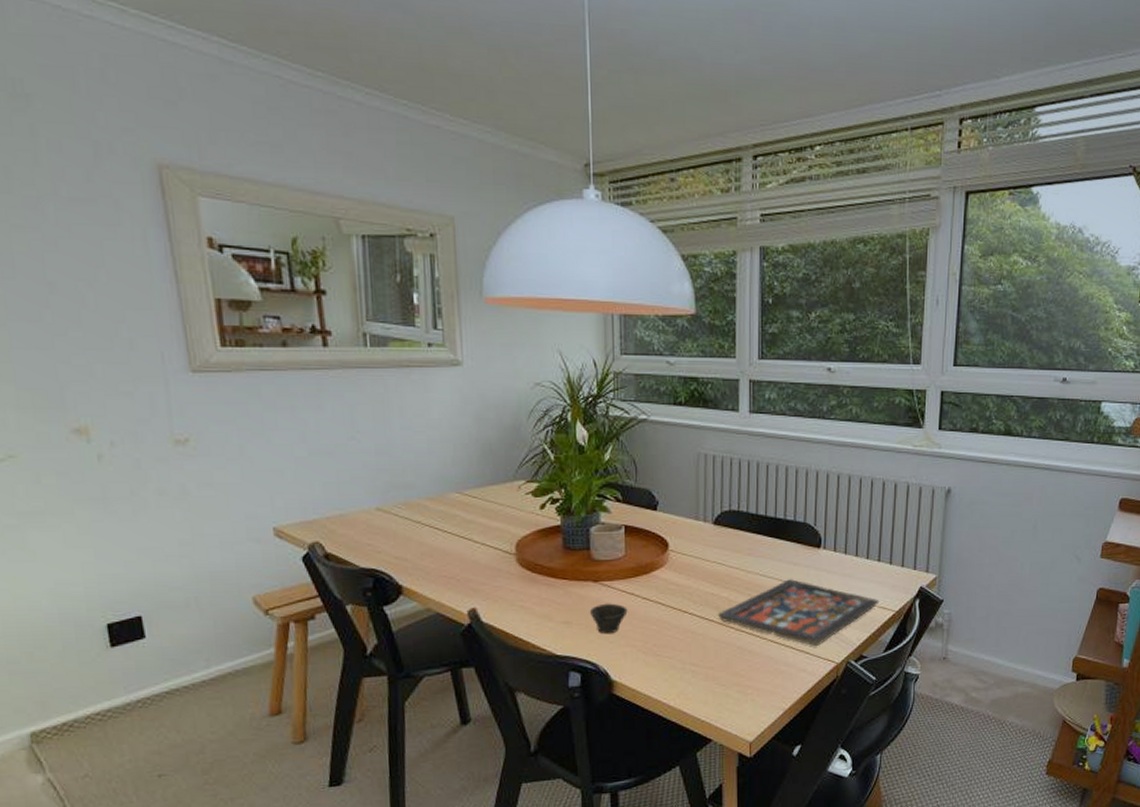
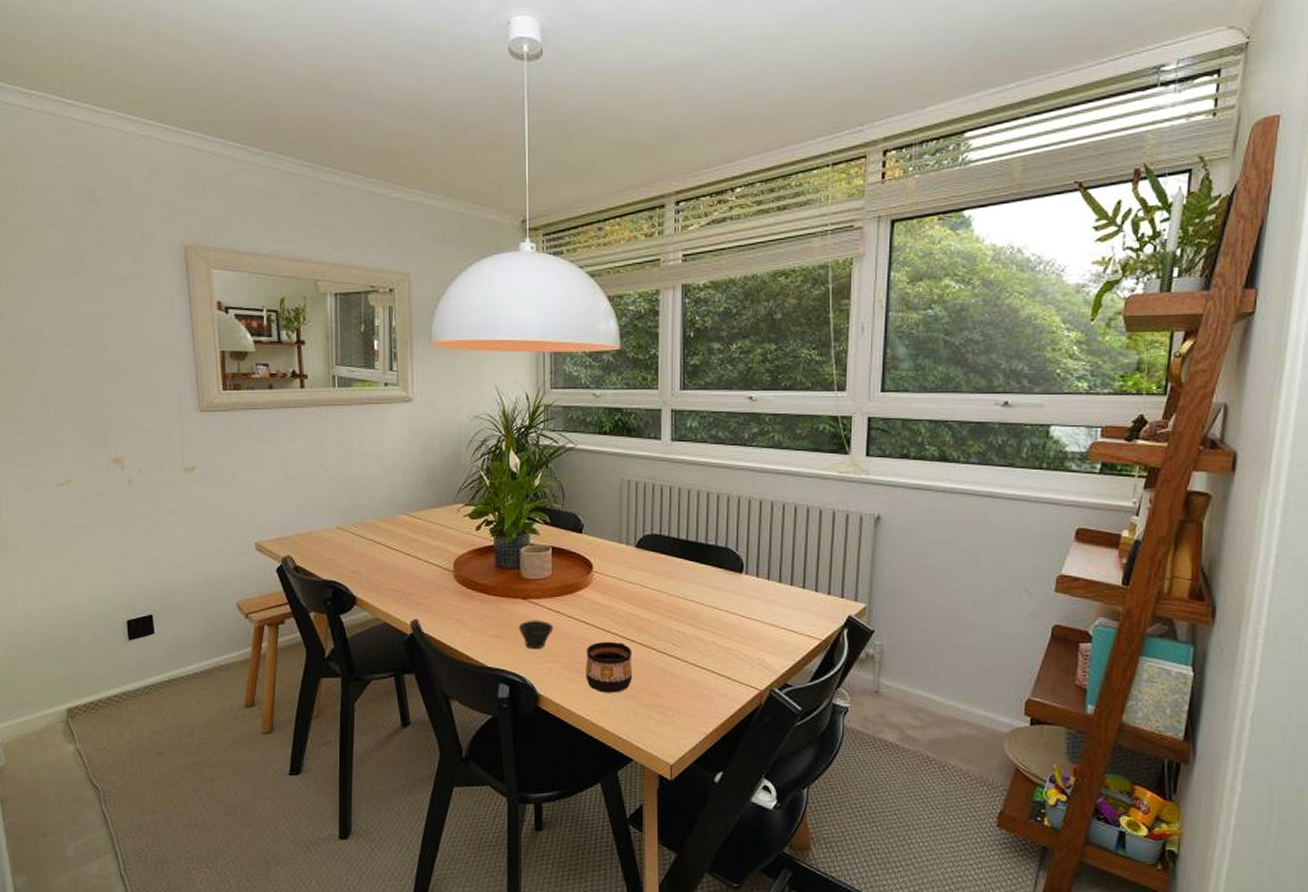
cup: none [662,622,711,675] -> present [586,641,633,693]
board game: present [718,579,880,647] -> none [640,603,805,673]

